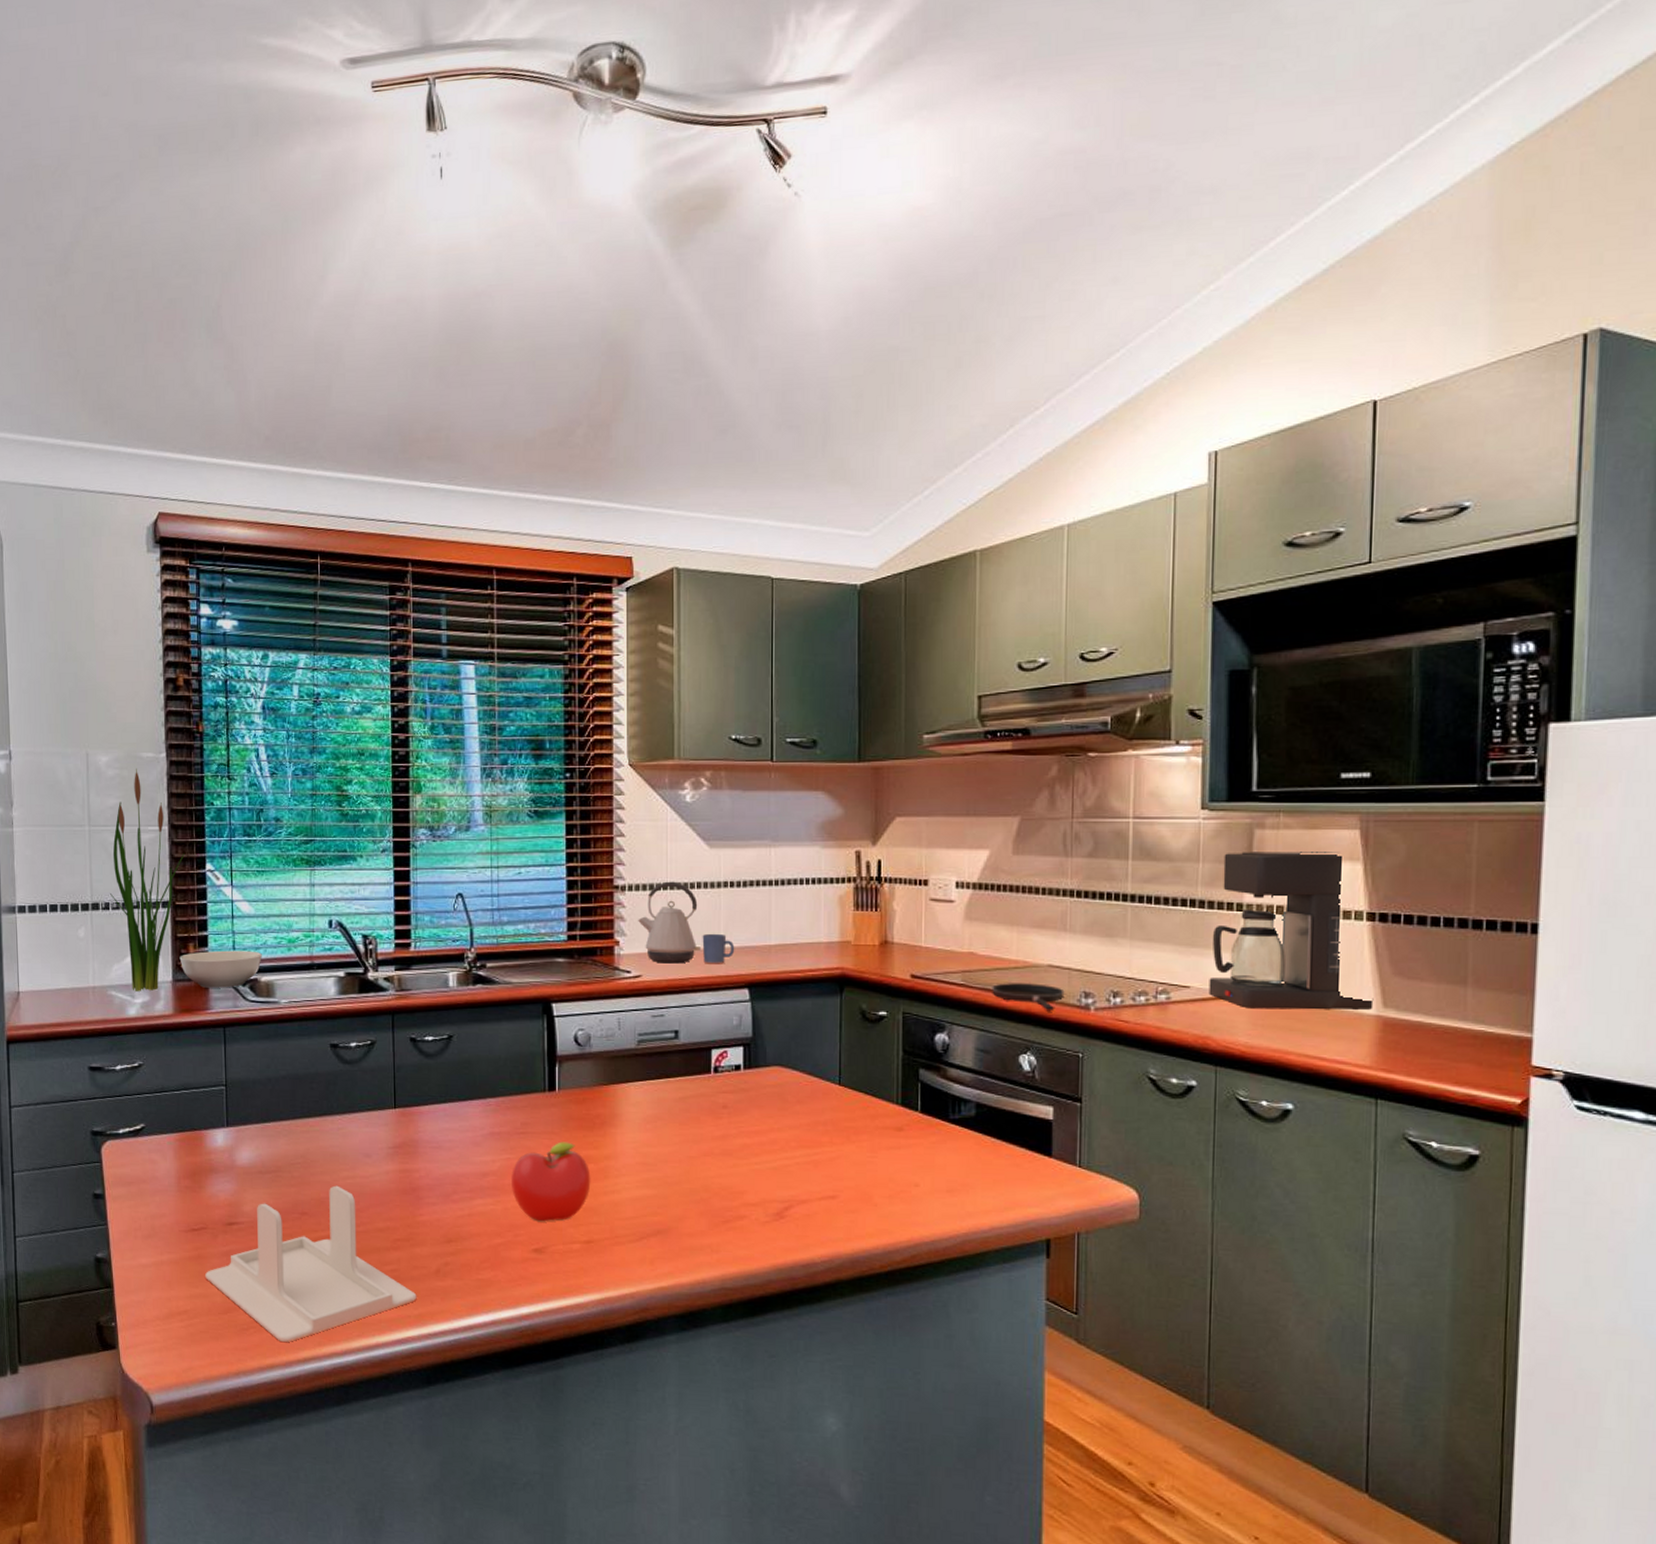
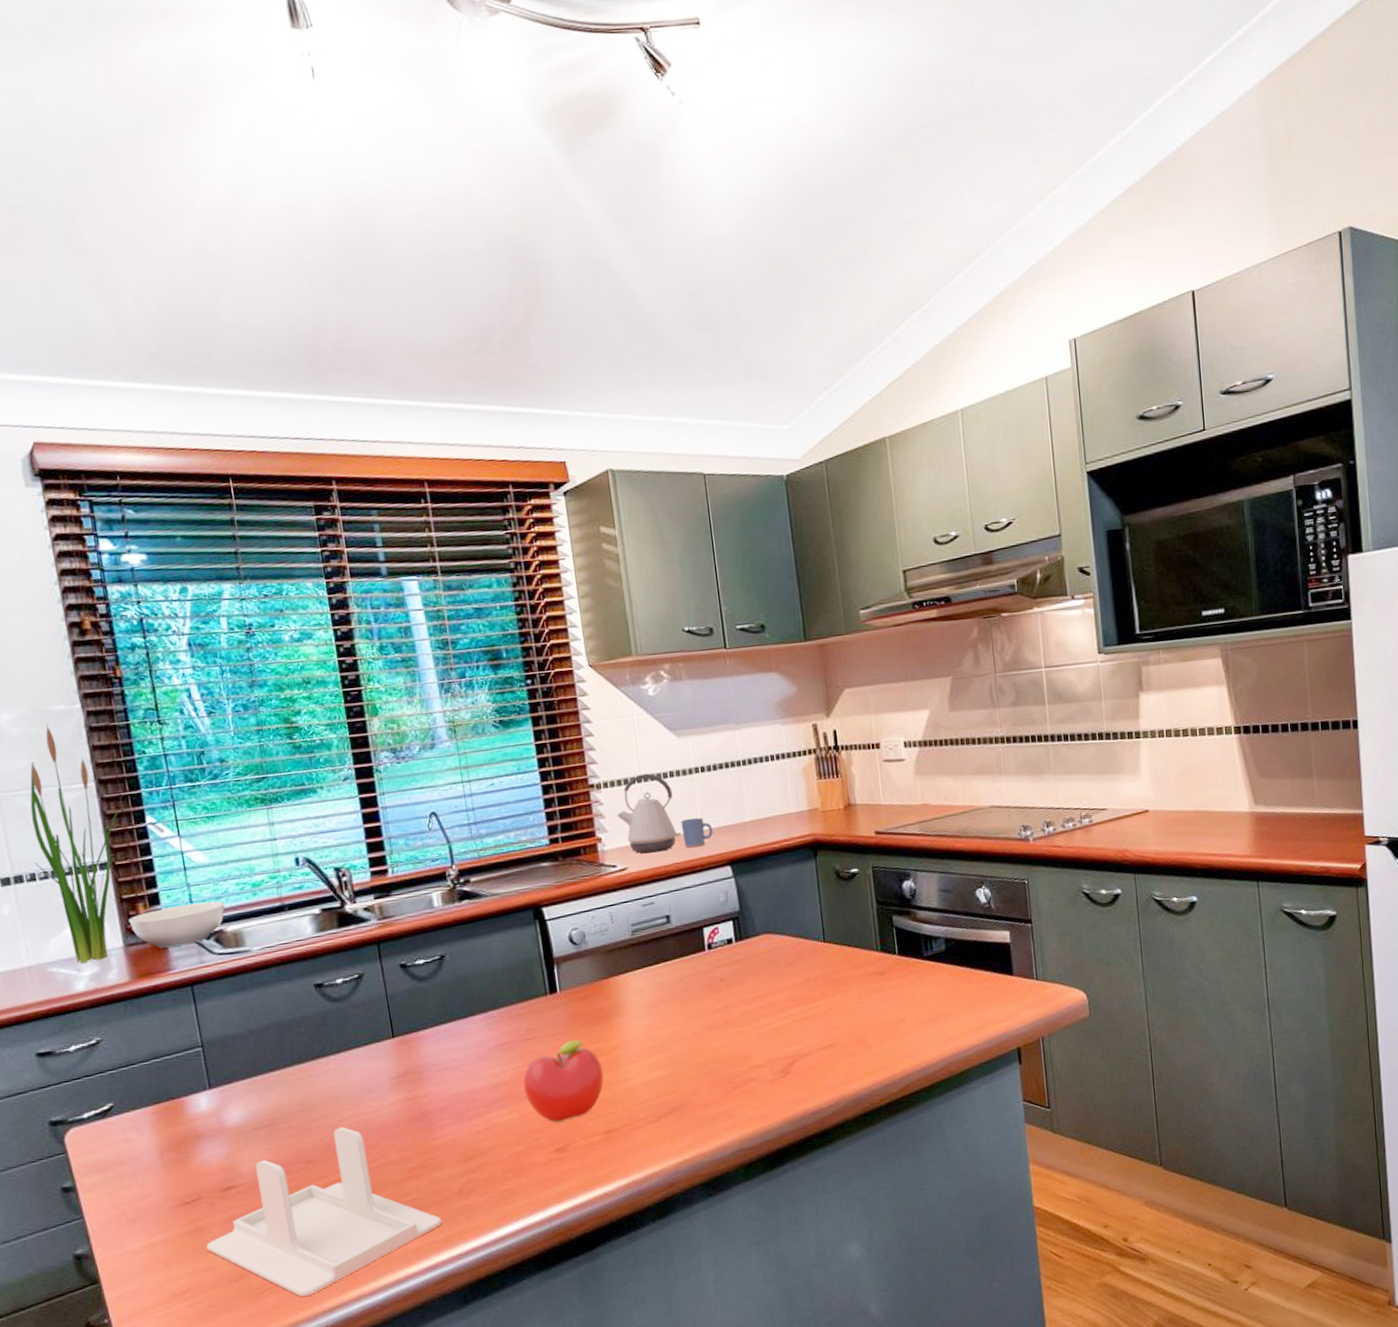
frying pan: present [992,983,1065,1010] -> none [946,823,1007,847]
coffee maker: present [1209,852,1374,1011] -> none [1120,678,1247,821]

